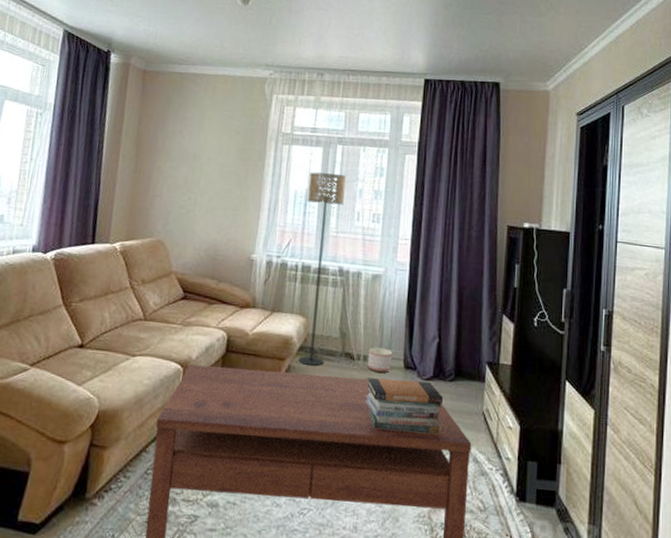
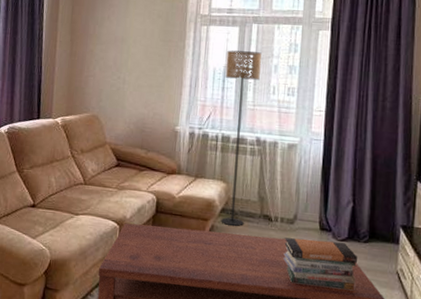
planter: present [367,347,393,373] -> none [284,210,309,234]

